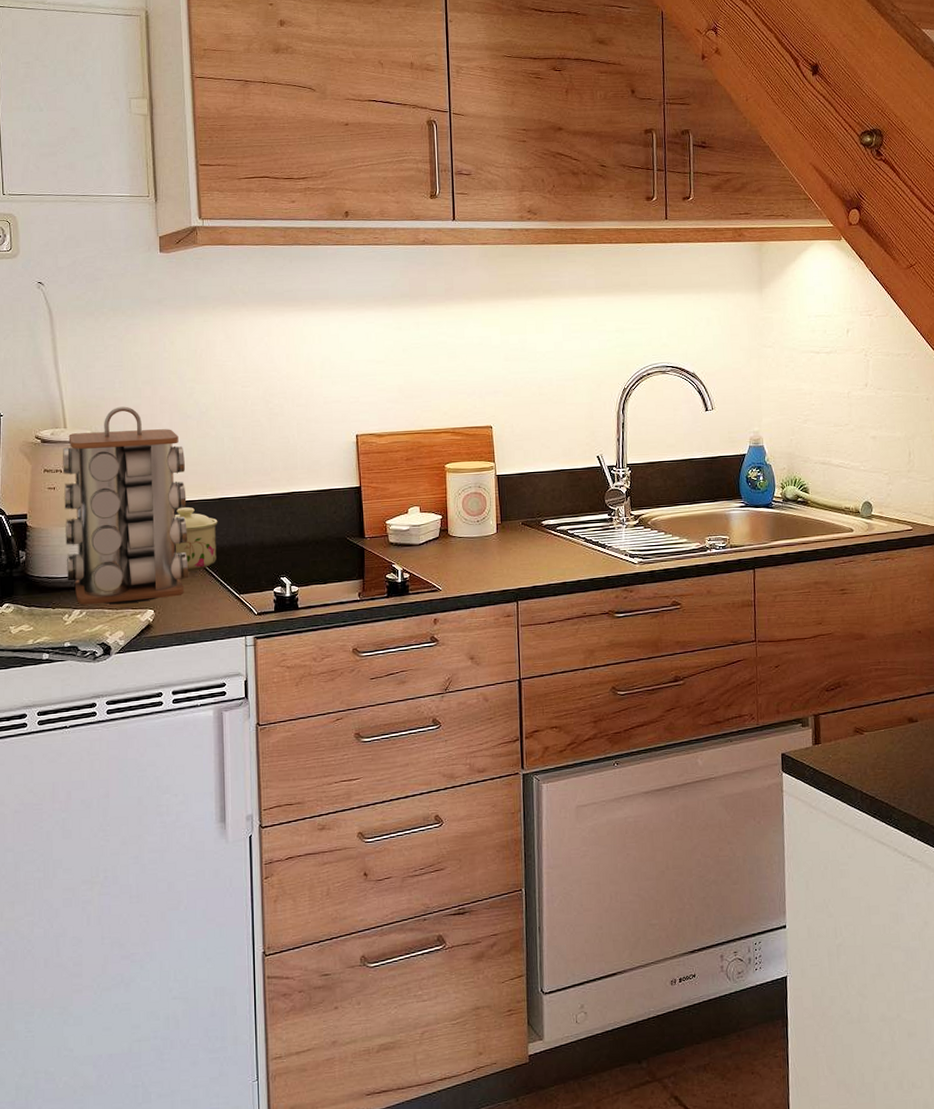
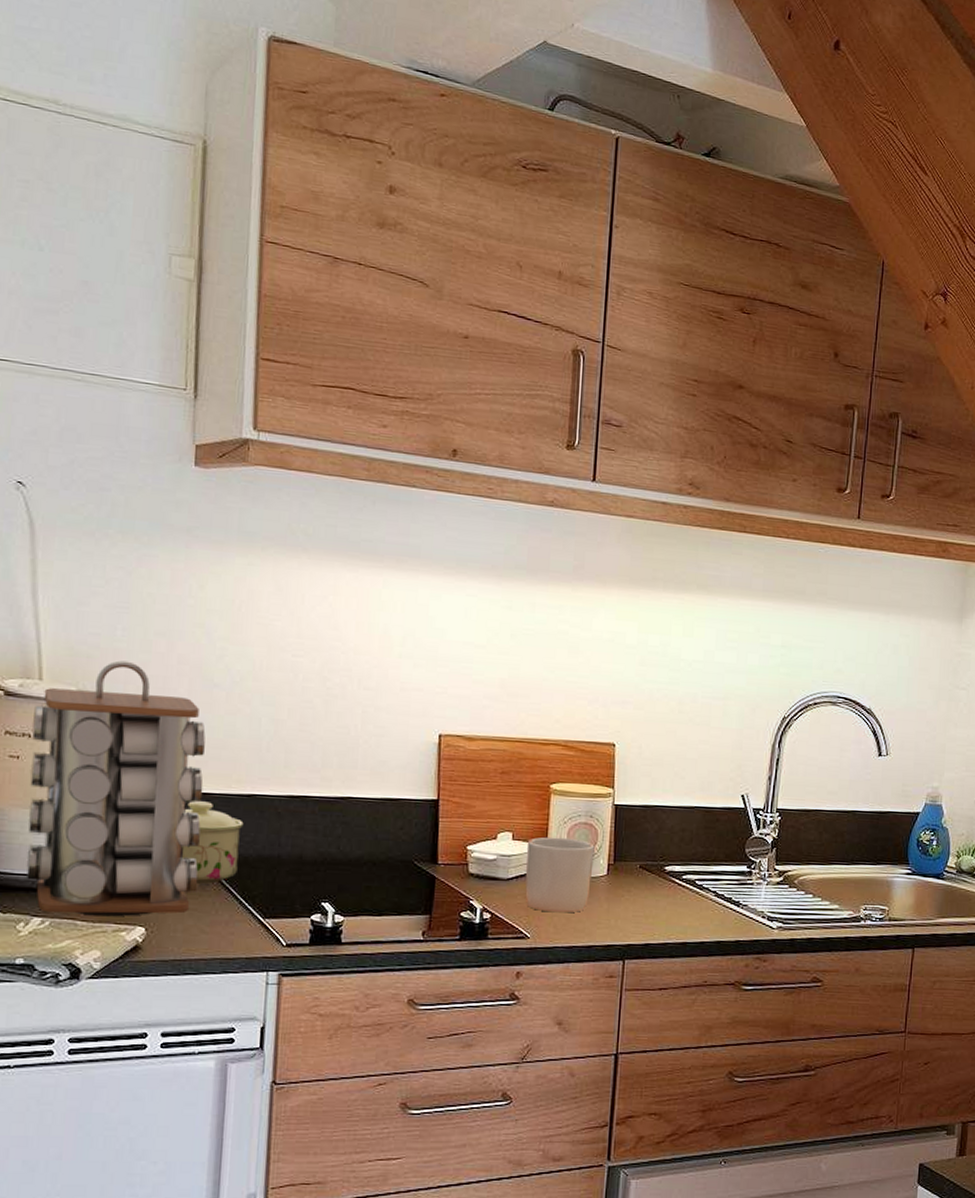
mug: none [431,506,485,568] -> present [525,836,595,913]

